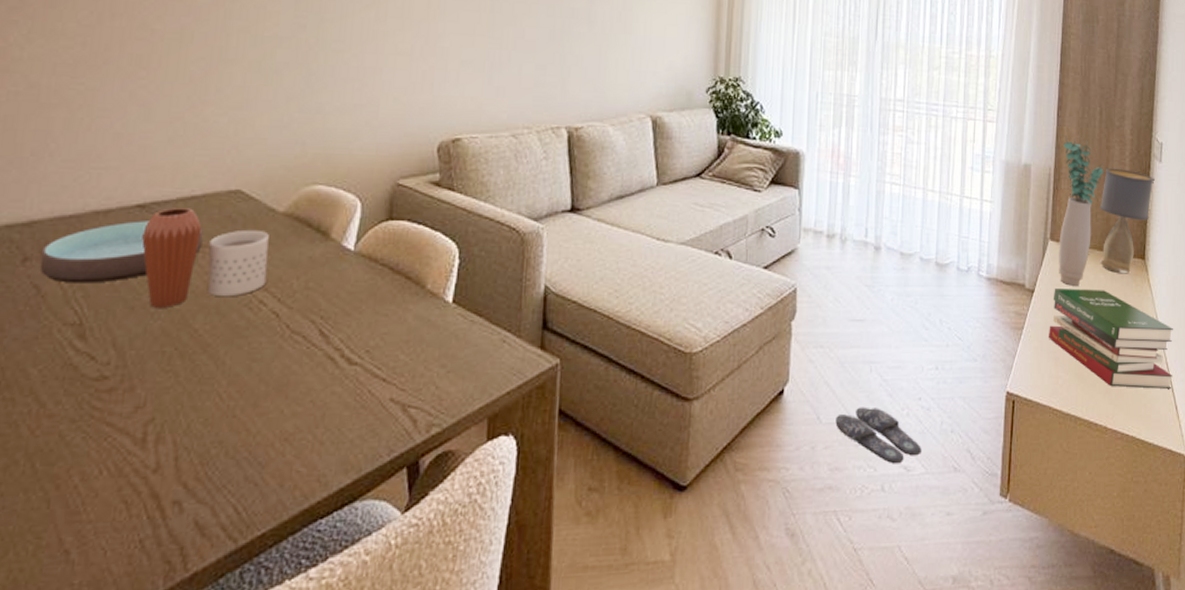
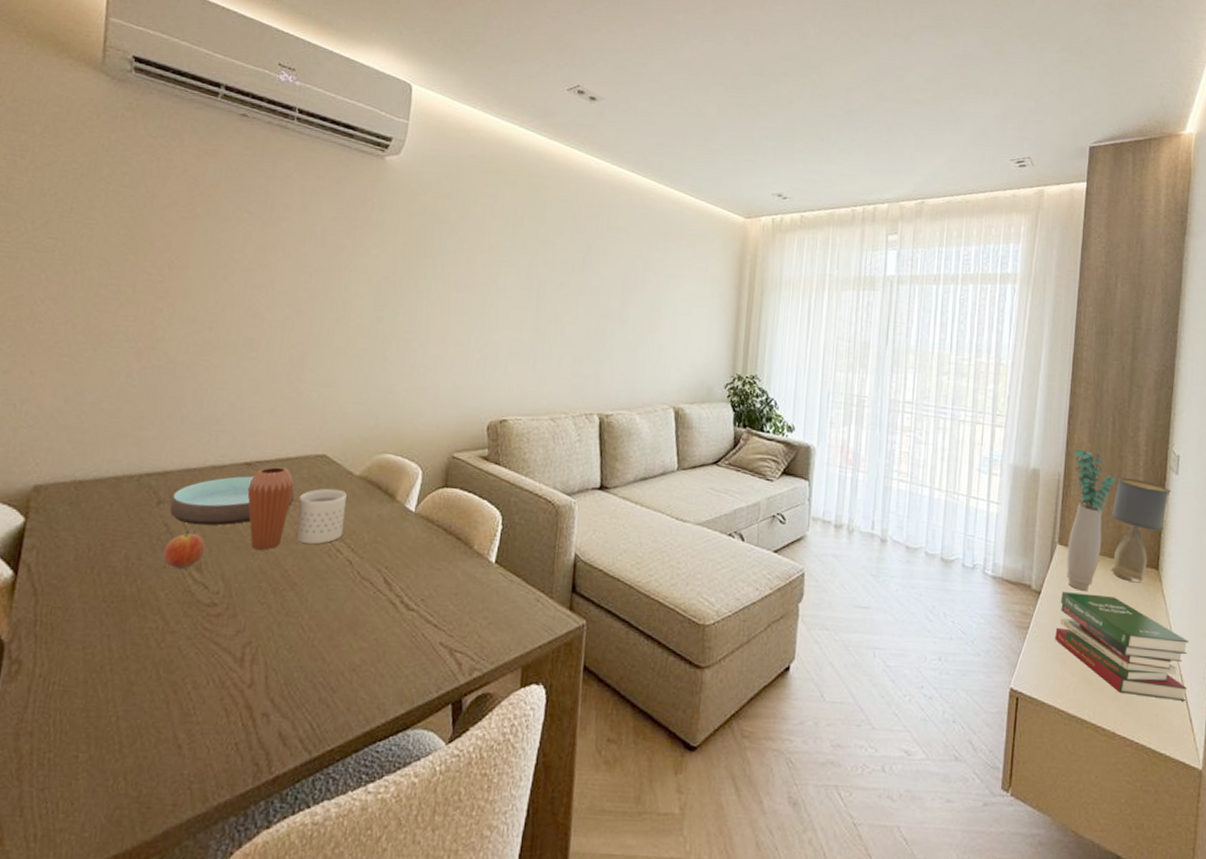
fruit: none [32,290,91,339] -> present [162,530,206,570]
slippers: present [835,407,921,463] -> none [839,689,923,746]

